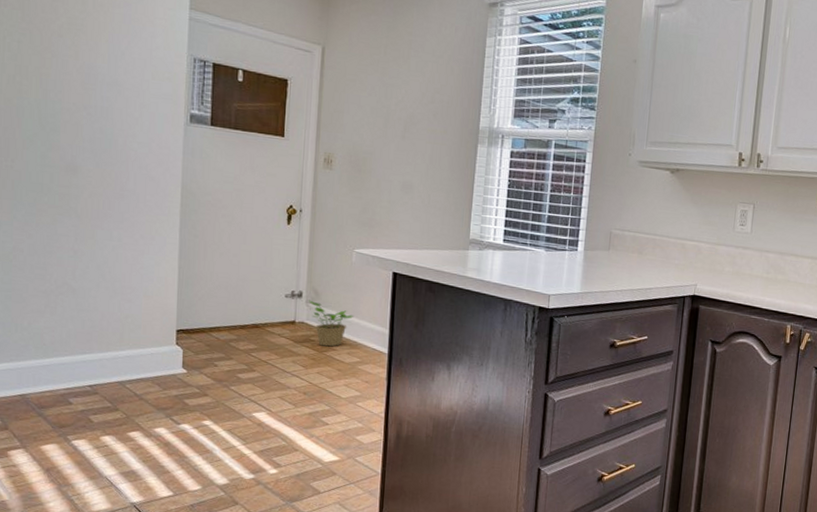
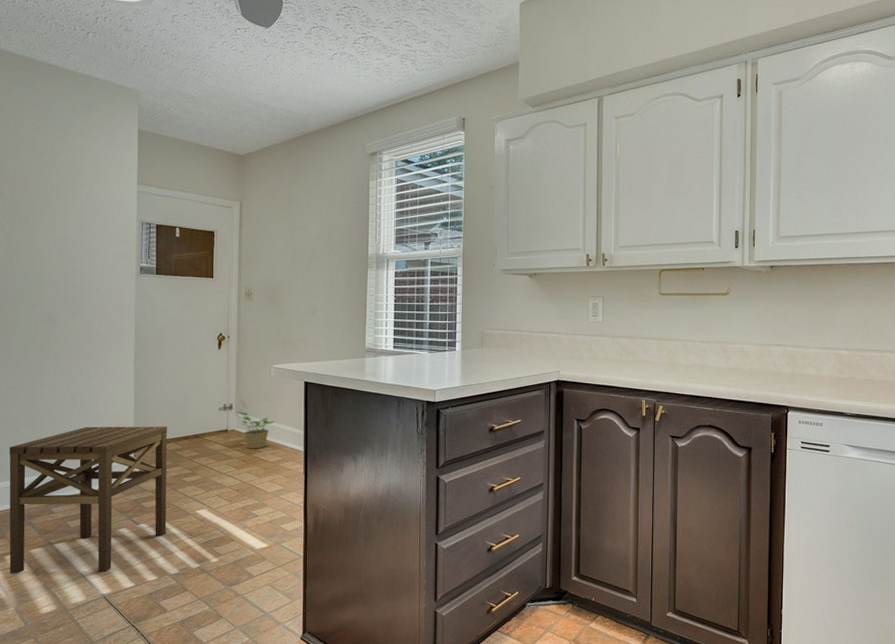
side table: none [13,303,220,477] -> present [9,426,168,574]

